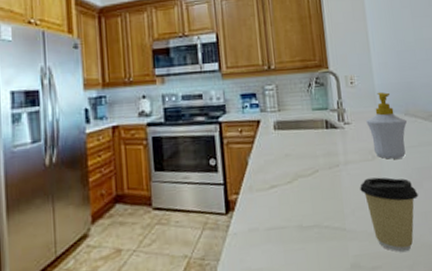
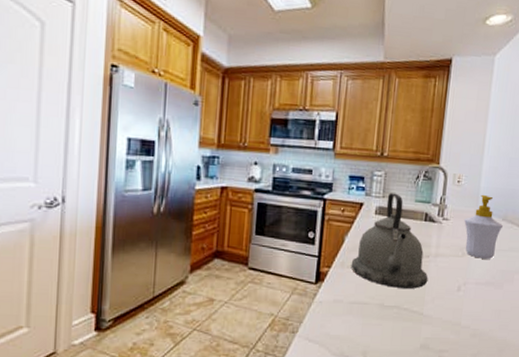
kettle: none [259,105,344,206] -> present [351,193,428,289]
coffee cup: present [360,177,418,252] -> none [444,272,497,342]

